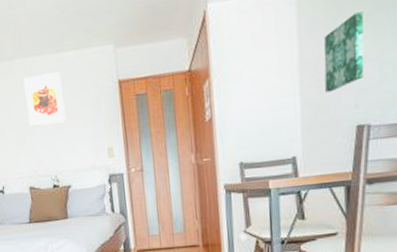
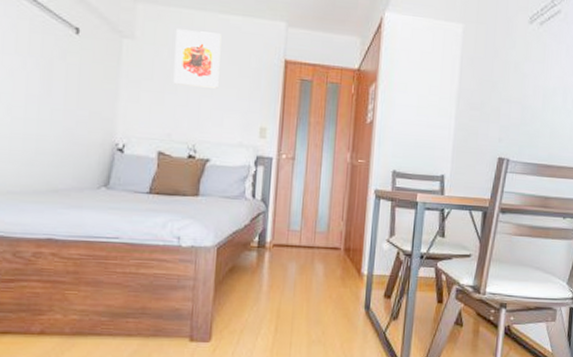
wall art: present [324,11,364,93] -> none [477,59,515,123]

